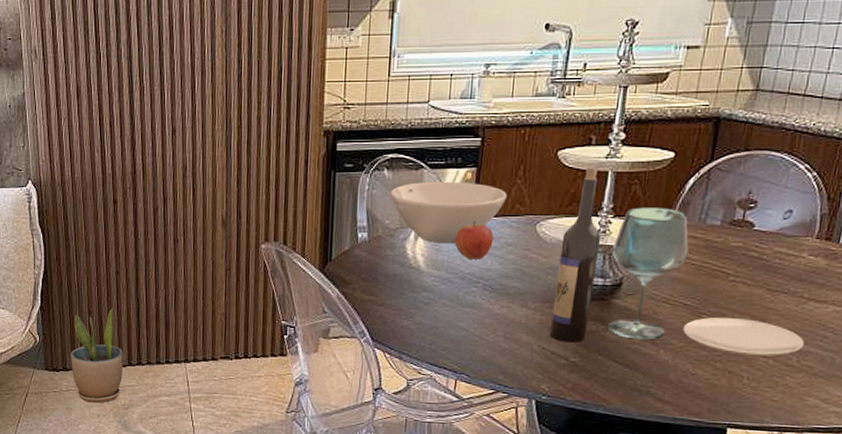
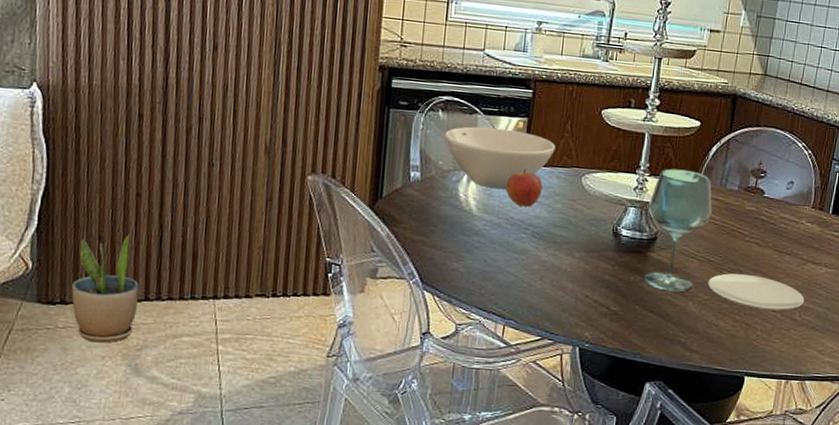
wine bottle: present [549,167,602,343] -> none [592,127,639,292]

